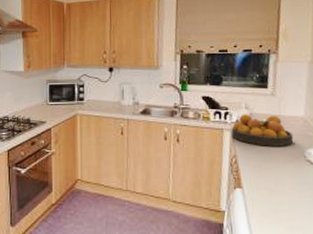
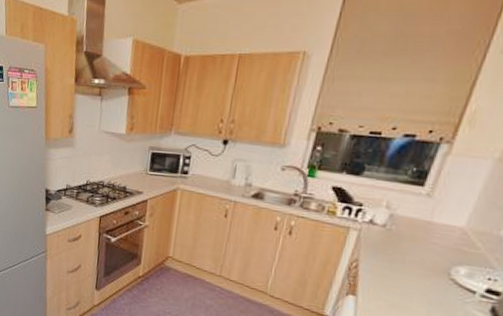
fruit bowl: present [231,114,294,146] -> none [359,213,442,259]

